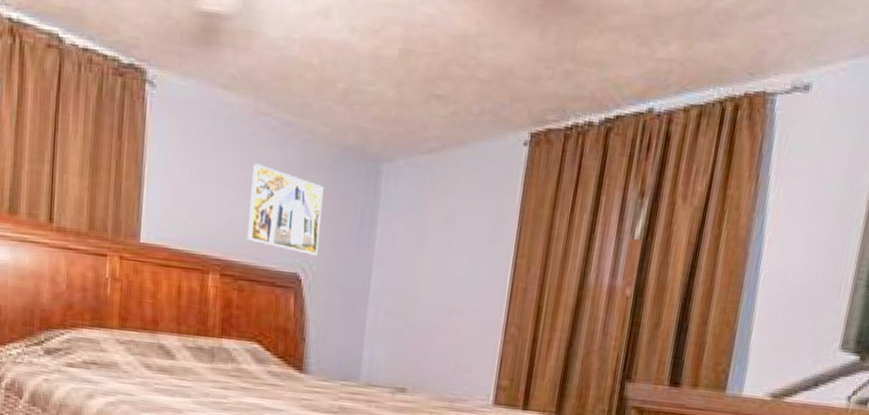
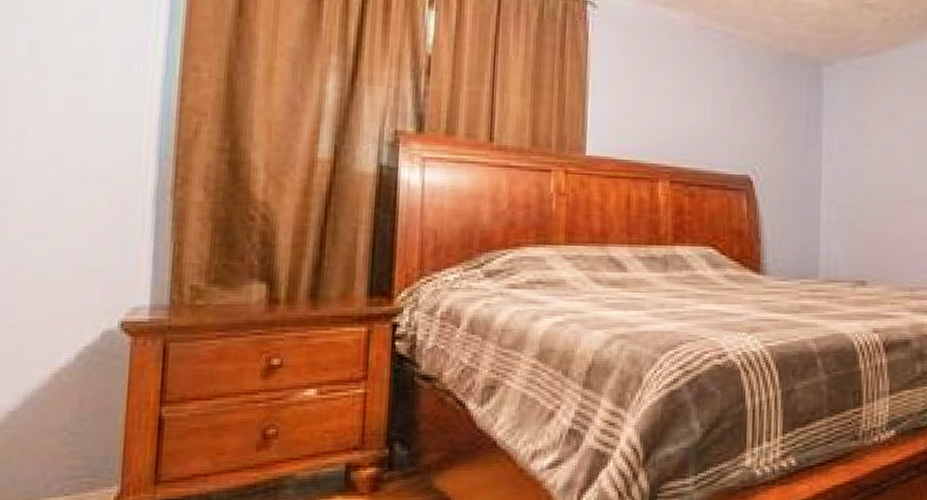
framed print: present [247,164,324,256] -> none [695,74,769,157]

